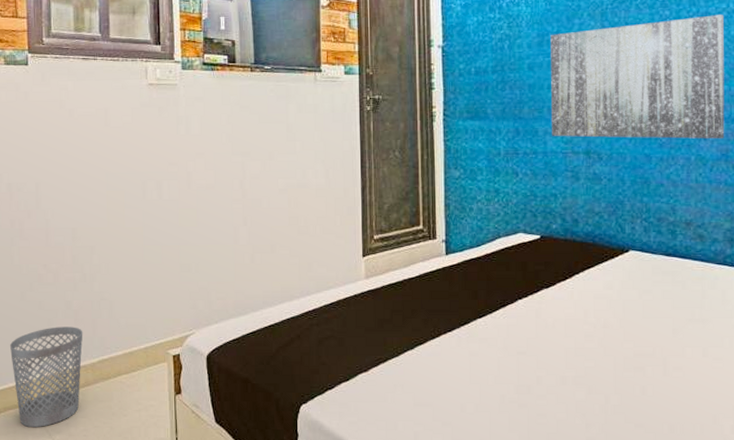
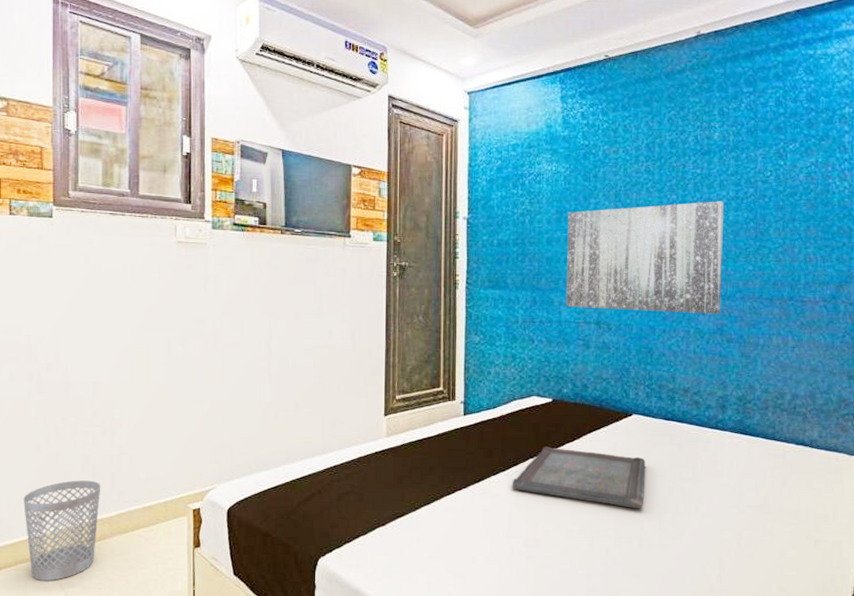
serving tray: none [500,287,646,353] -> present [512,447,646,509]

